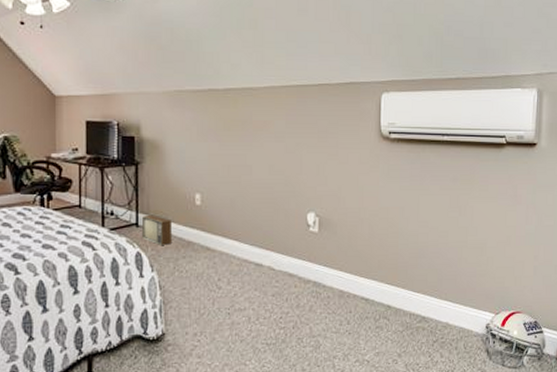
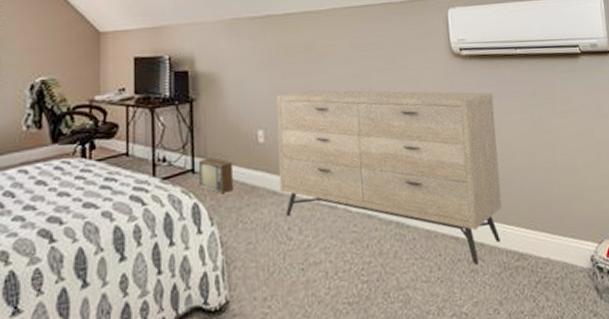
dresser: none [212,162,416,323] -> present [276,90,502,266]

